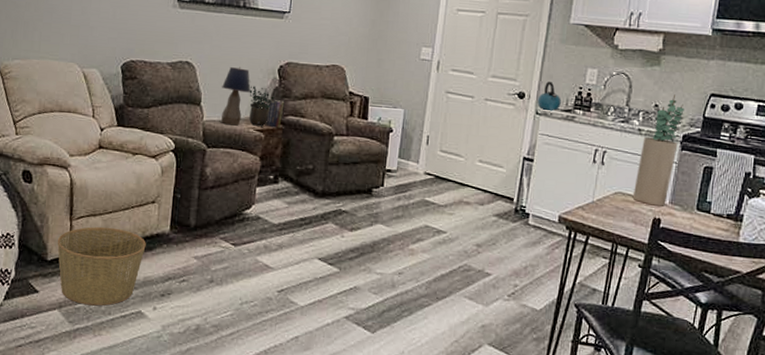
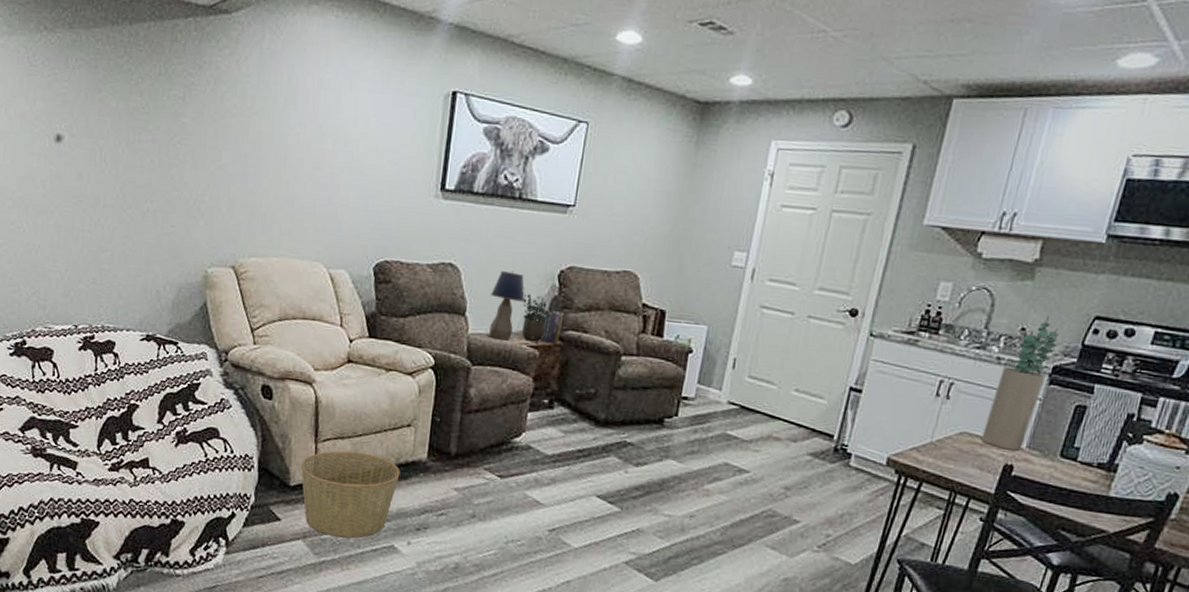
kettle: present [537,82,561,111] -> none [872,297,903,332]

